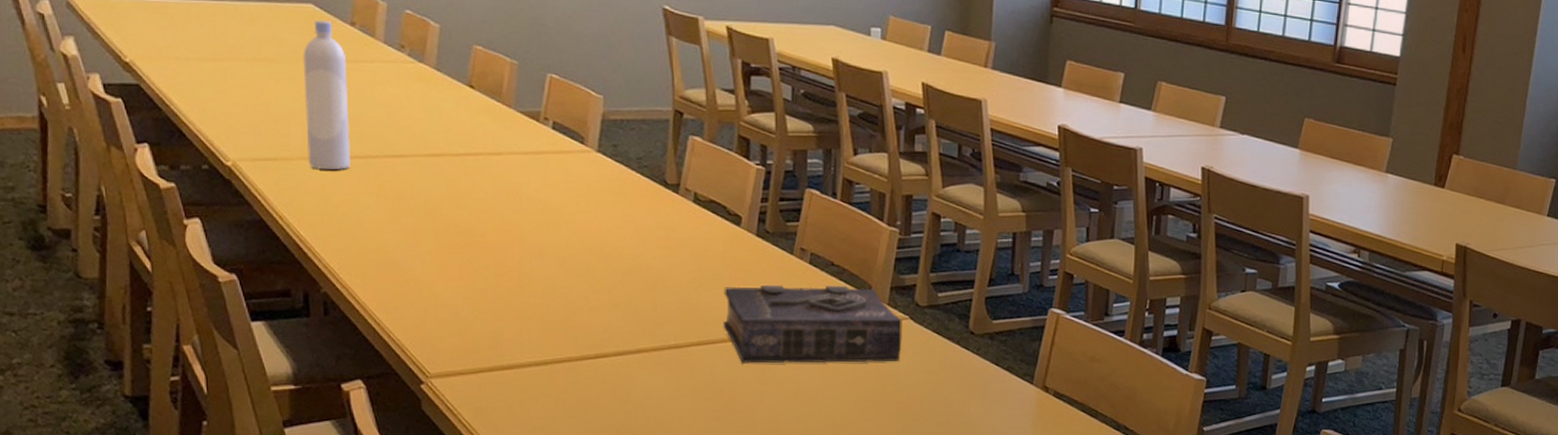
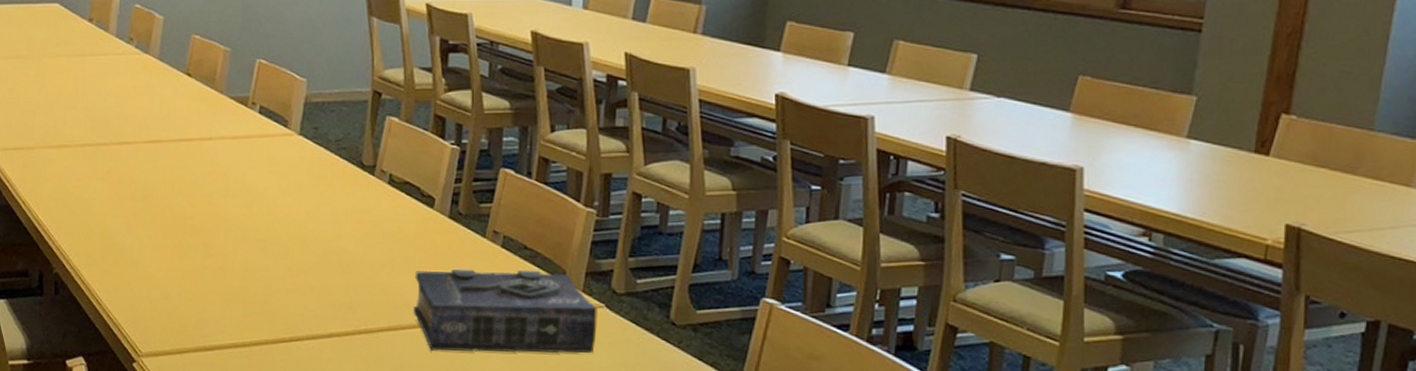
bottle: present [303,20,351,170] -> none [47,17,85,157]

